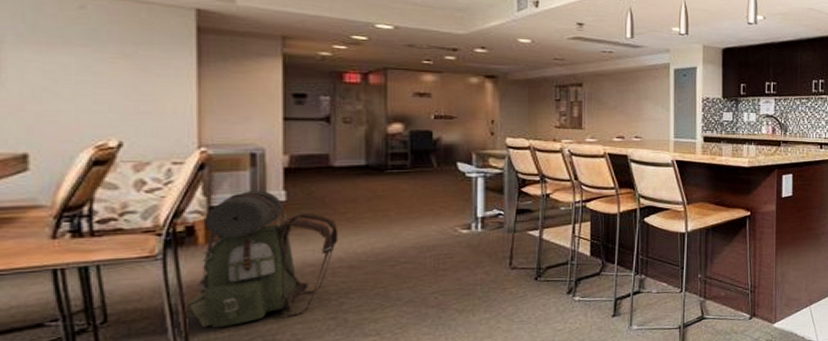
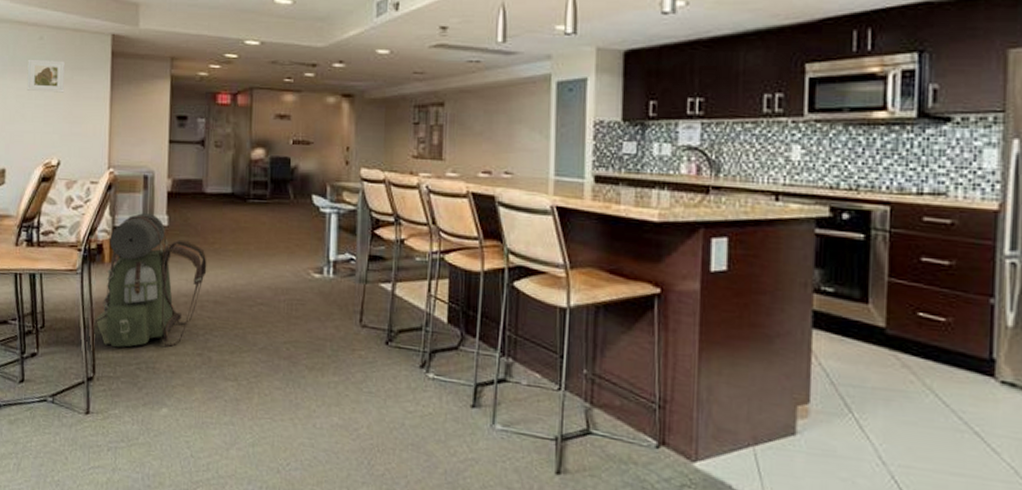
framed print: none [60,29,124,69] -> present [27,59,65,93]

